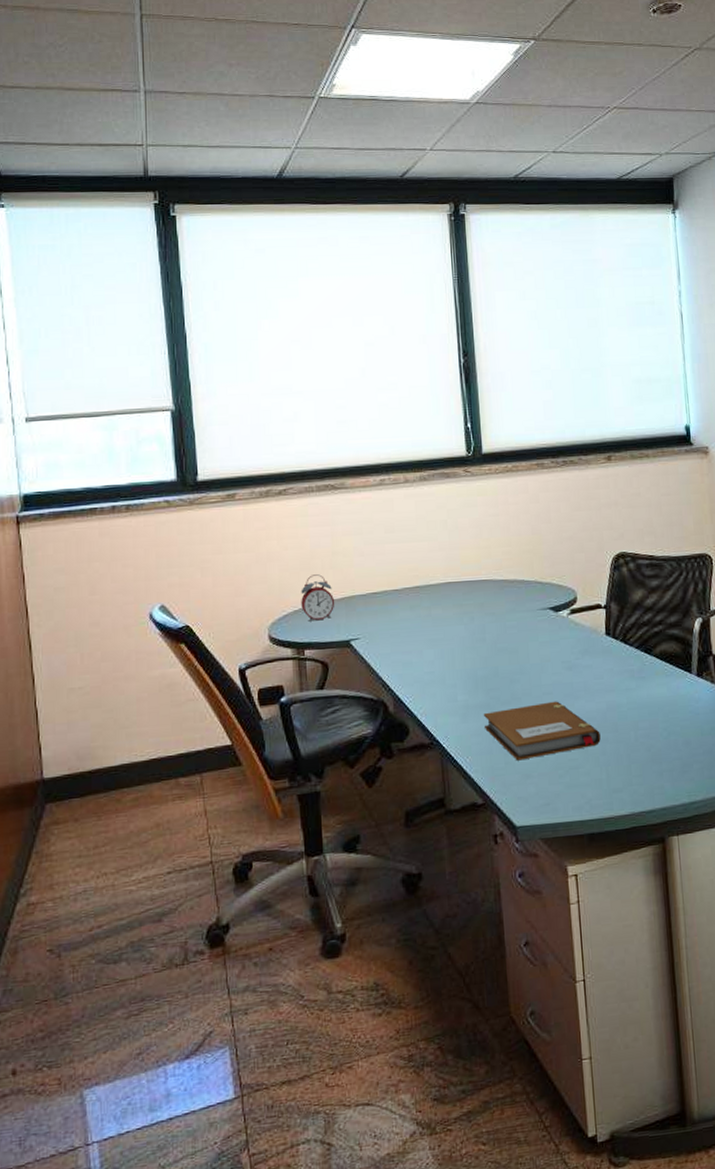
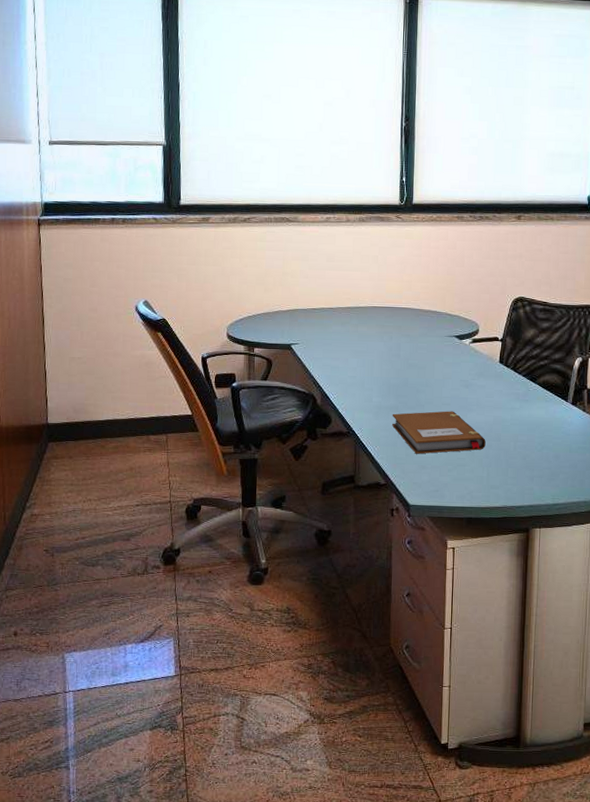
alarm clock: present [301,574,335,621] -> none [254,289,282,326]

